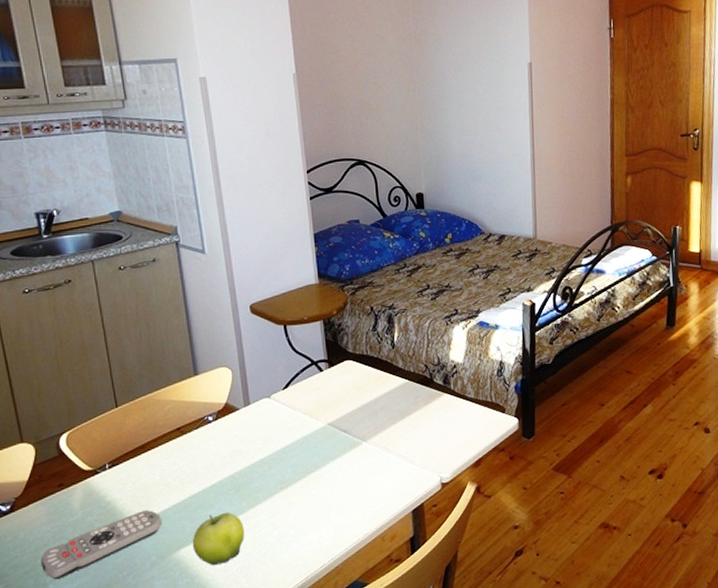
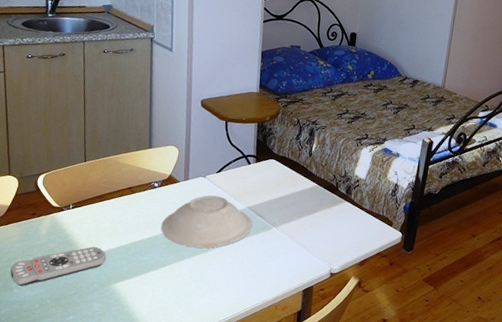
fruit: present [192,513,244,566] -> none [127,260,169,301]
bowl: none [224,417,338,487] -> present [161,195,253,248]

